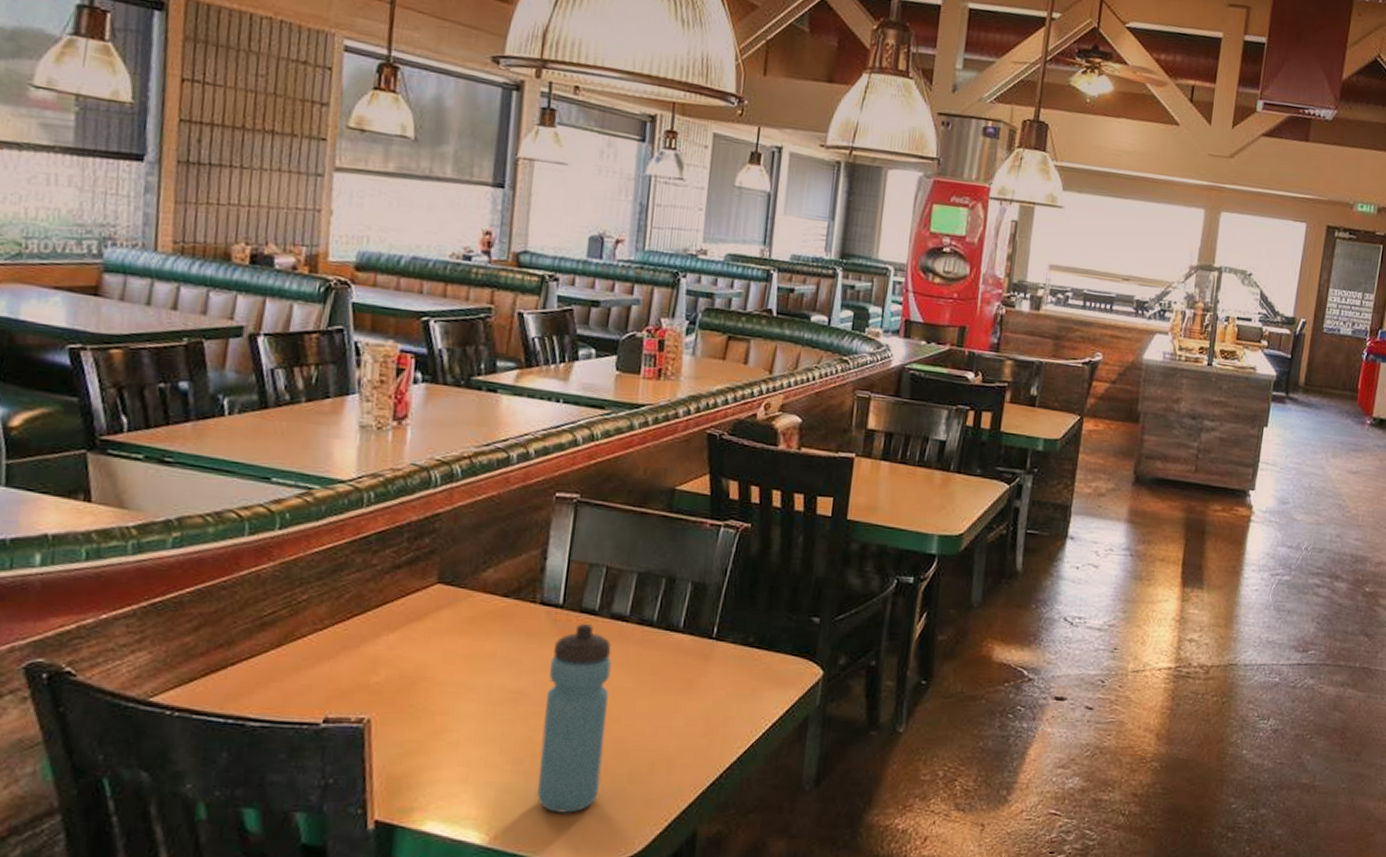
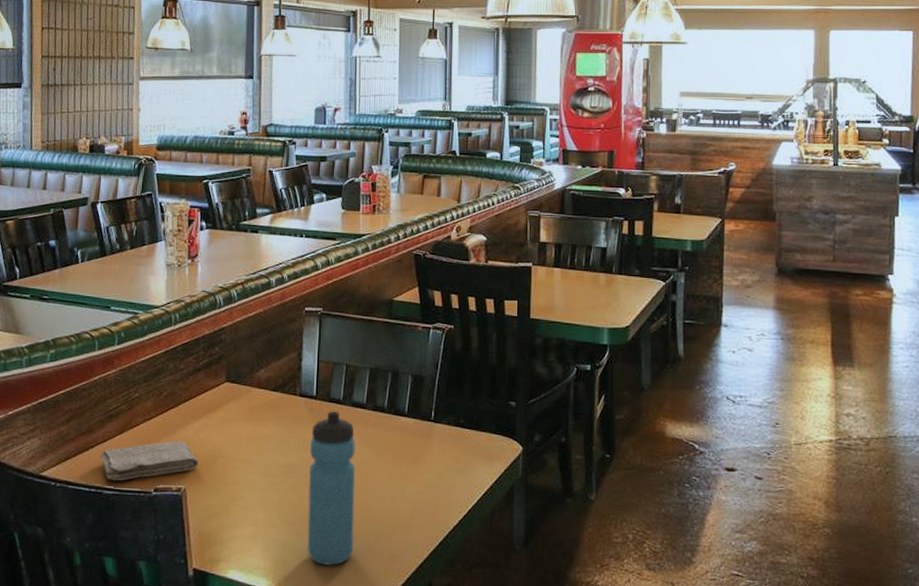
washcloth: none [243,657,392,710] -> present [100,441,199,481]

